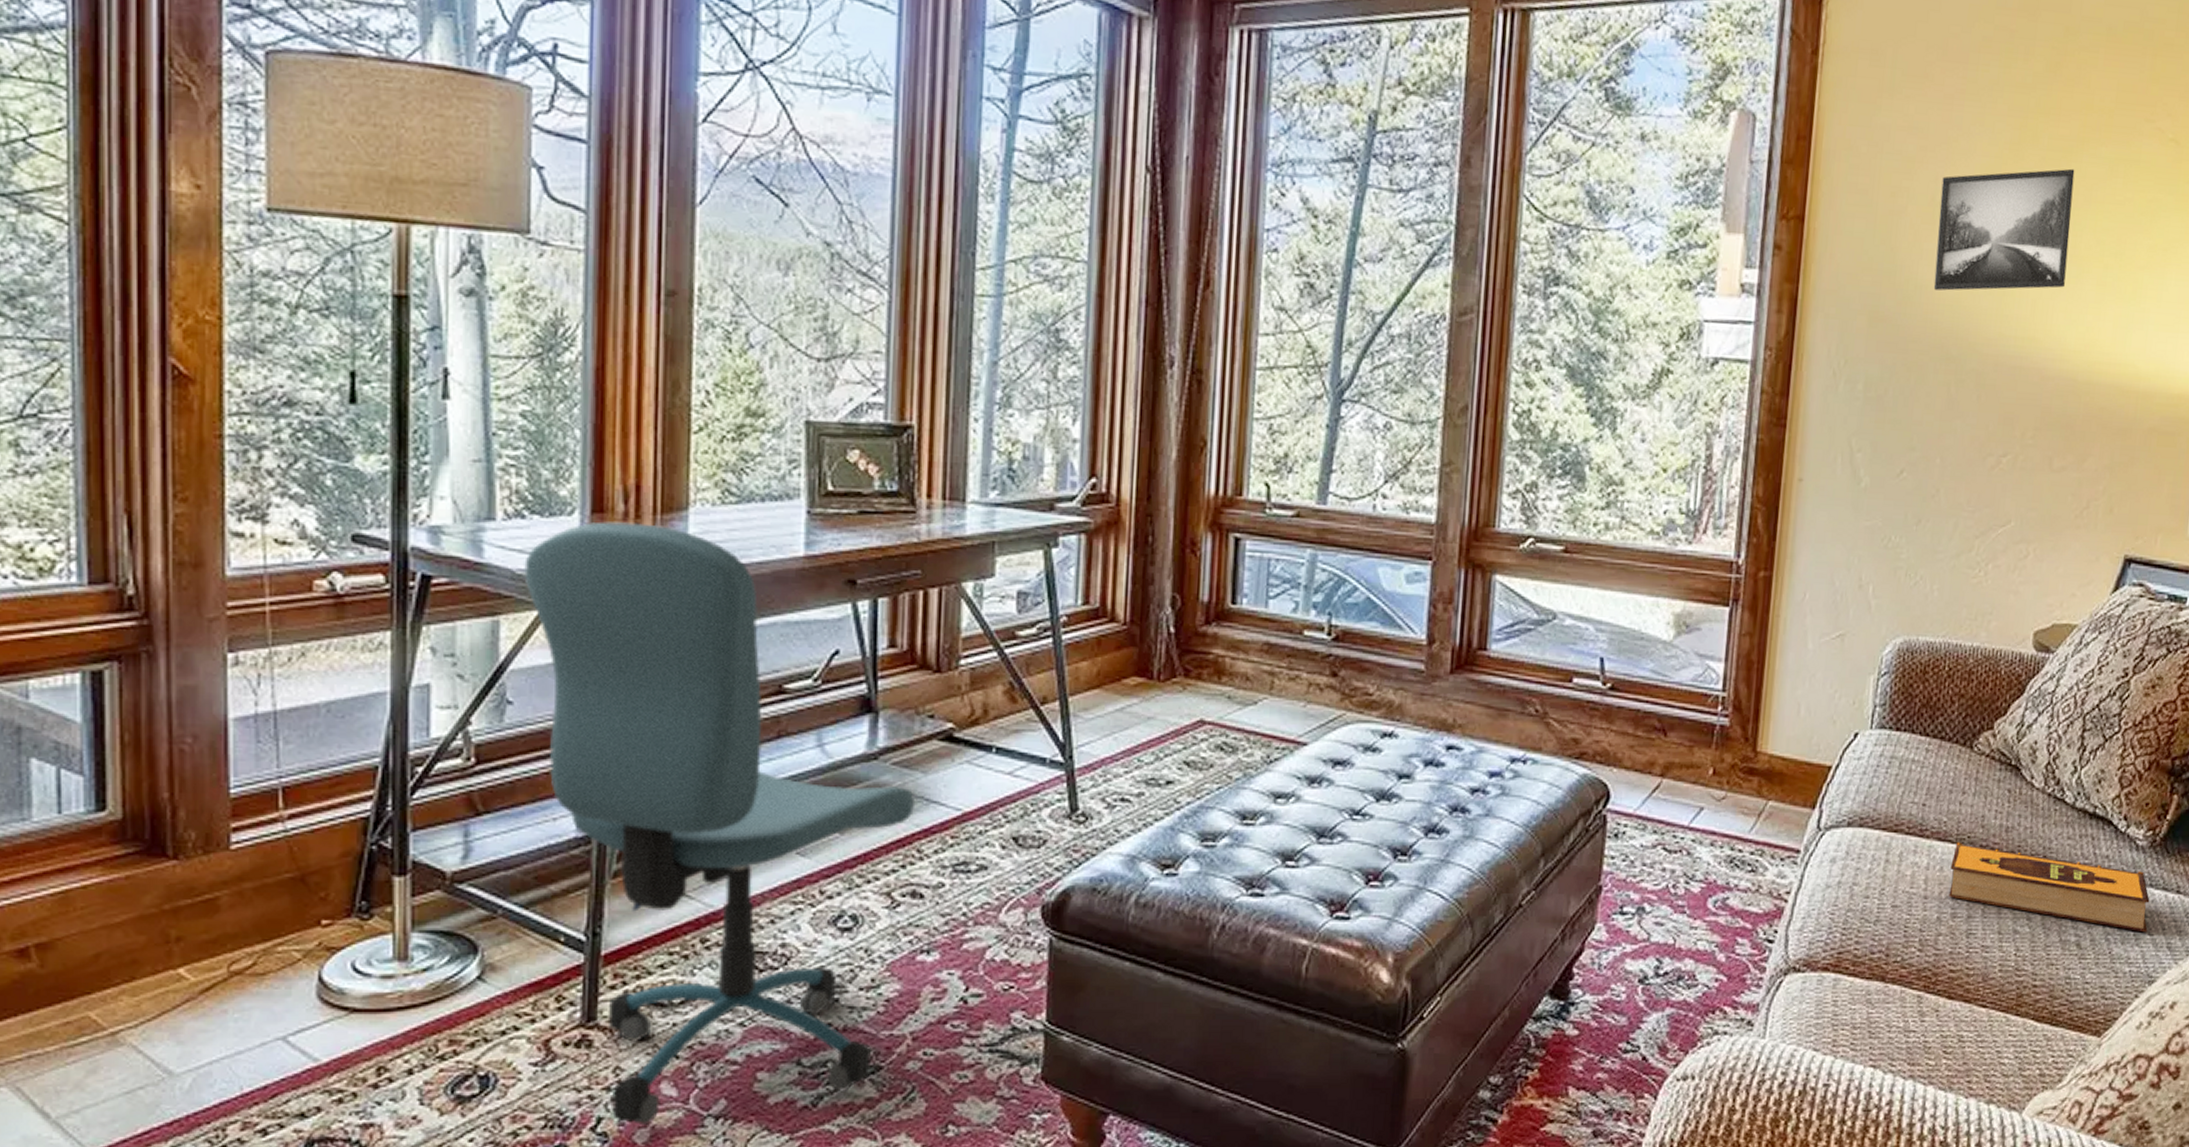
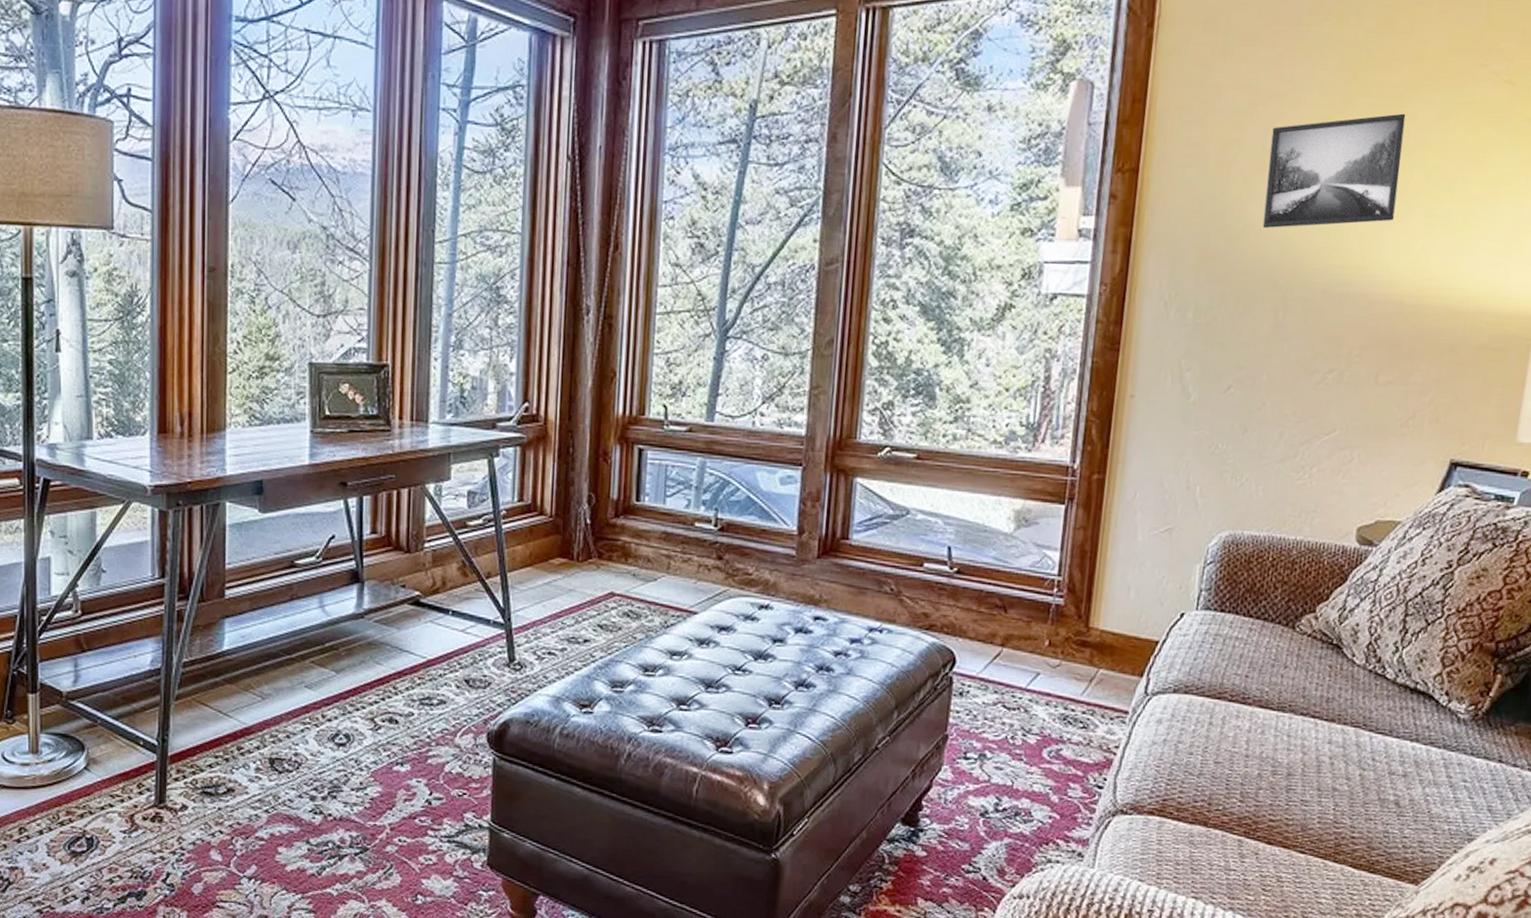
office chair: present [524,521,916,1125] -> none [112,440,392,880]
hardback book: present [1949,842,2150,933] -> none [1270,709,1471,796]

